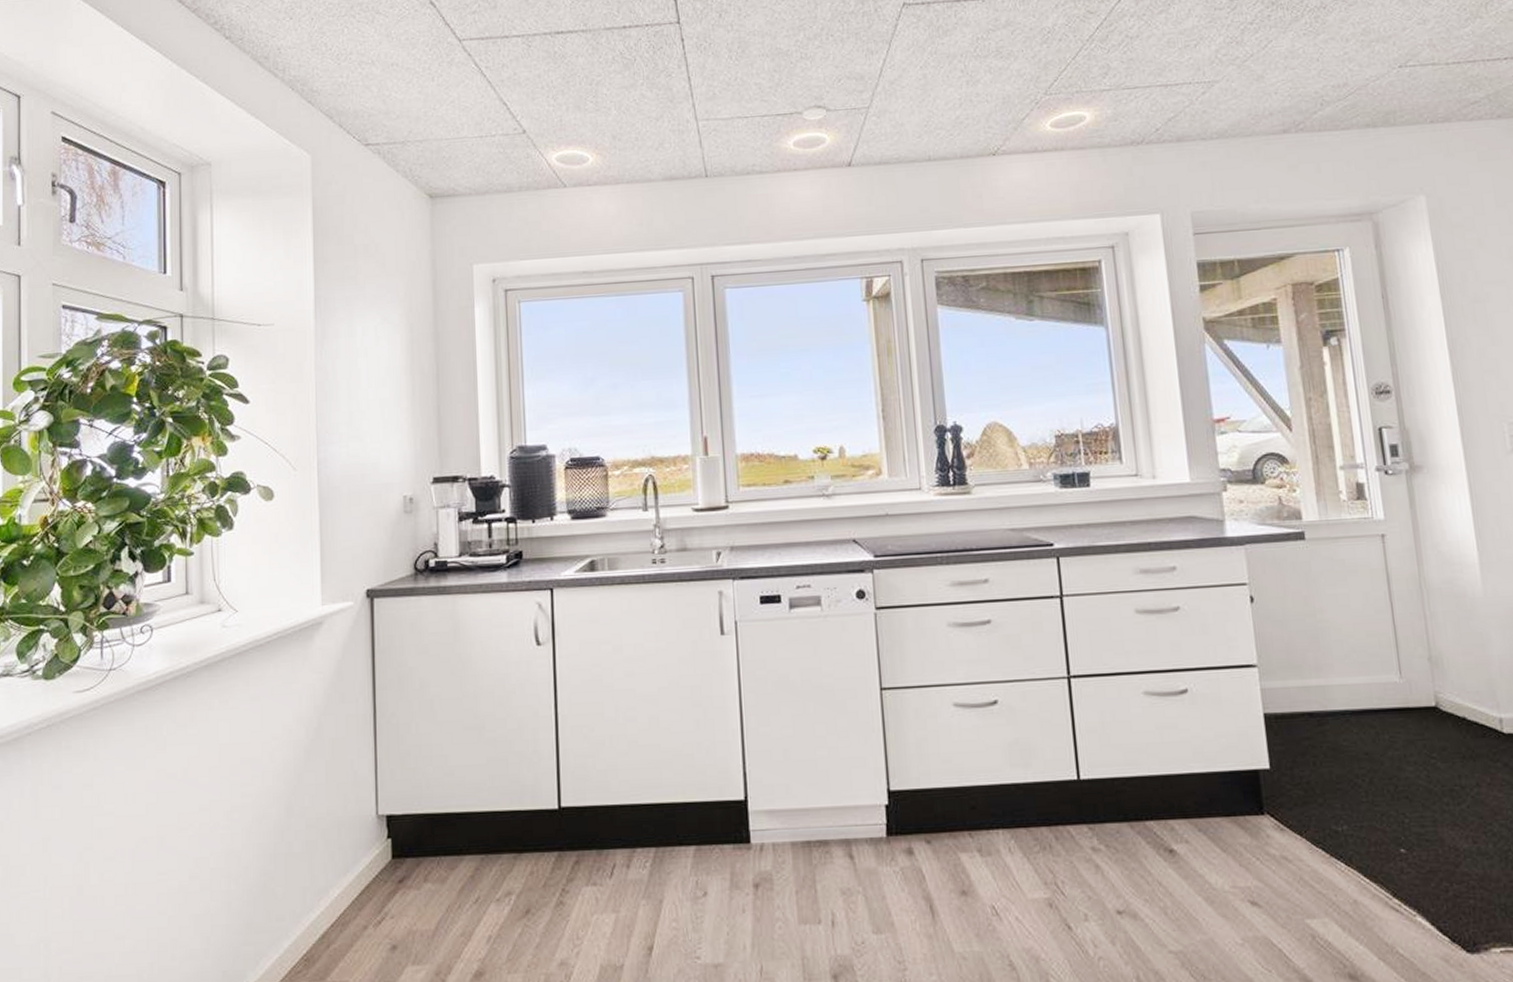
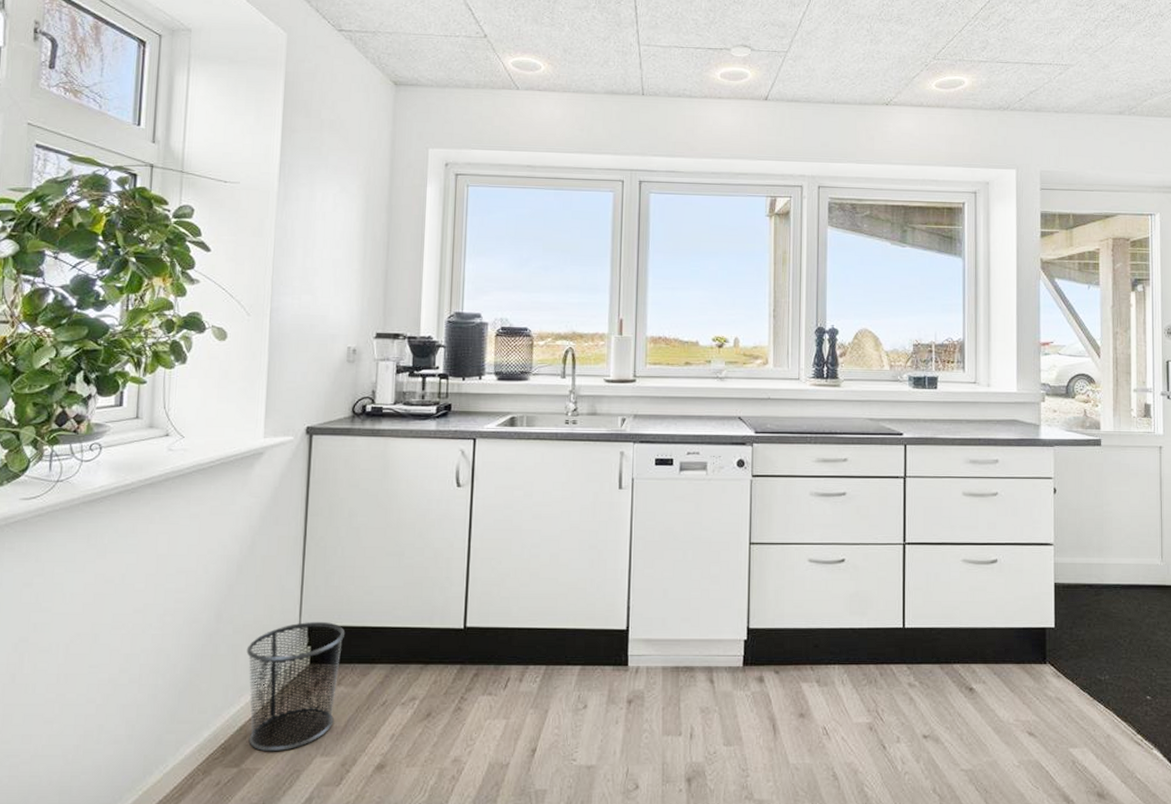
waste bin: none [322,809,428,962] -> present [246,621,346,752]

